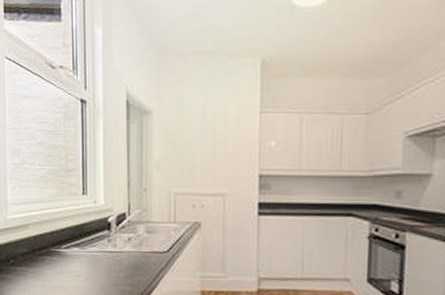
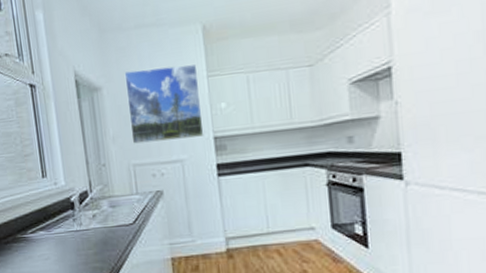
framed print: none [176,97,251,172] -> present [124,64,204,144]

